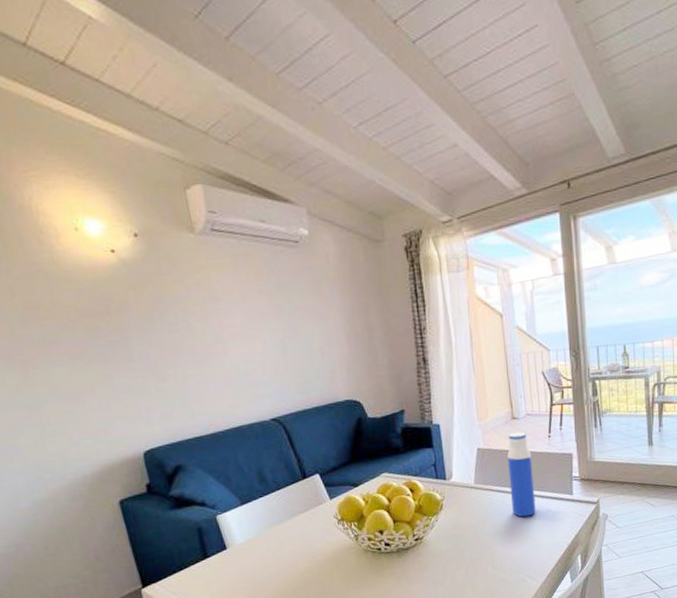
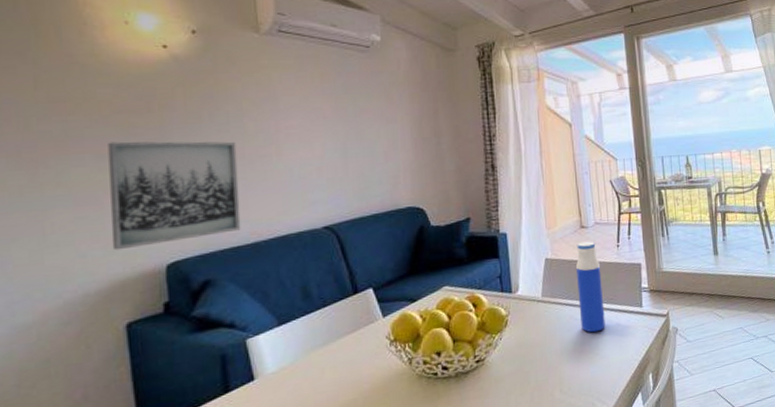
wall art: none [79,341,201,440] -> present [108,141,241,251]

